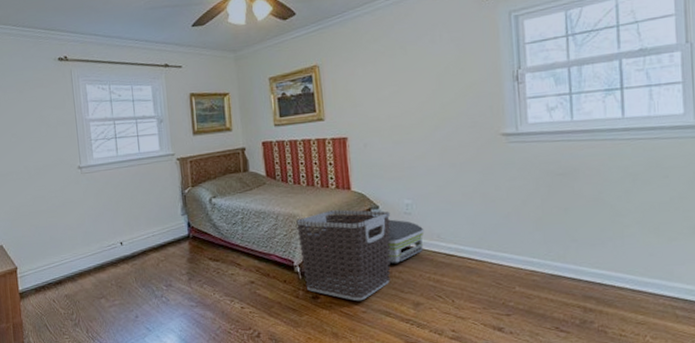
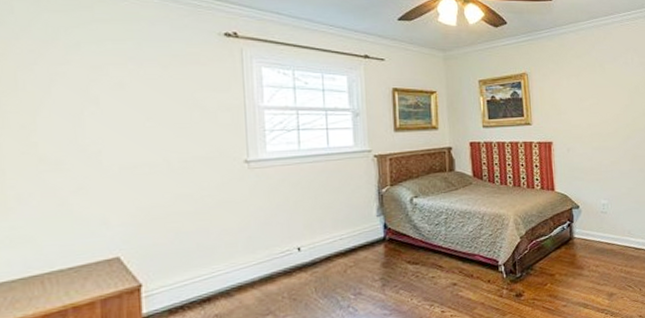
clothes hamper: present [296,210,391,301] -> none [502,209,590,296]
air purifier: present [356,219,424,263] -> none [558,218,618,259]

